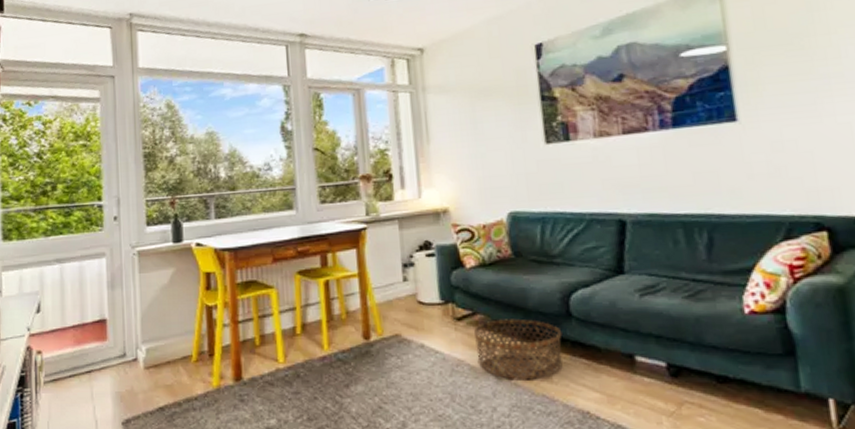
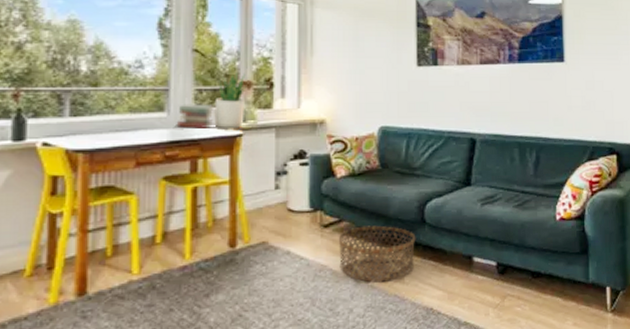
books: none [304,200,338,224] -> present [176,103,213,129]
planter: none [337,167,367,224] -> present [214,73,246,129]

